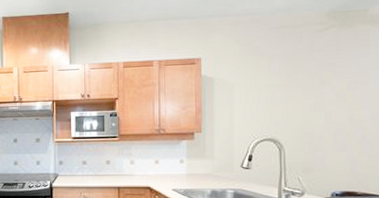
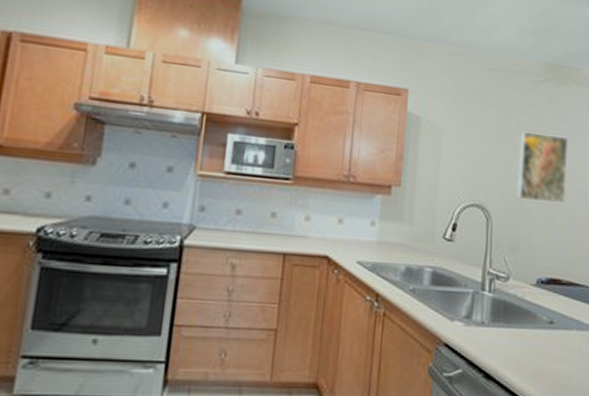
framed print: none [307,72,358,131] -> present [517,131,568,204]

